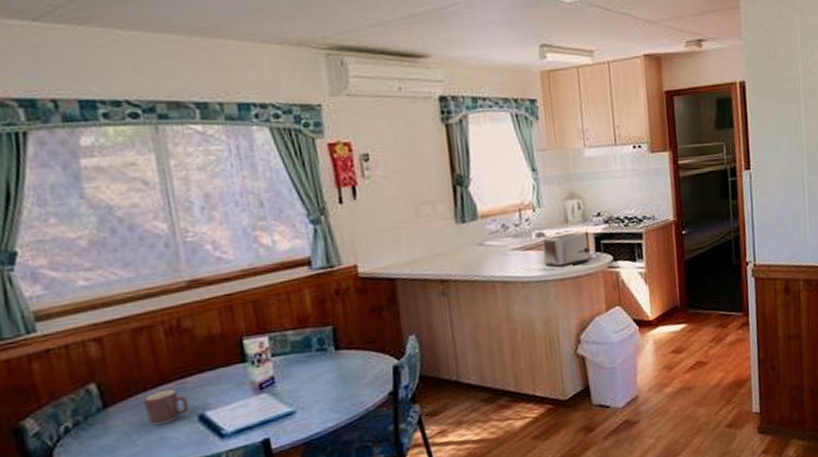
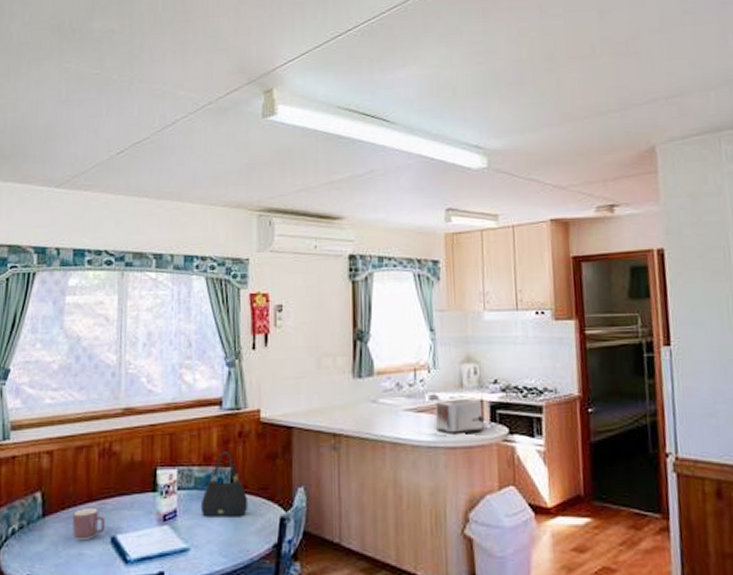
handbag: none [301,311,357,379] -> present [200,451,248,517]

